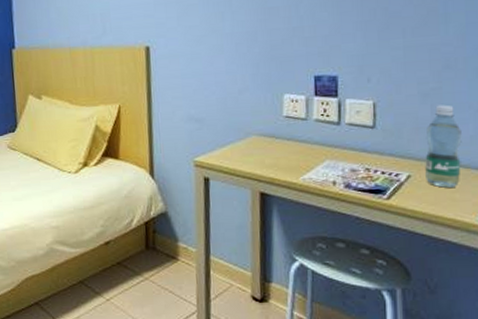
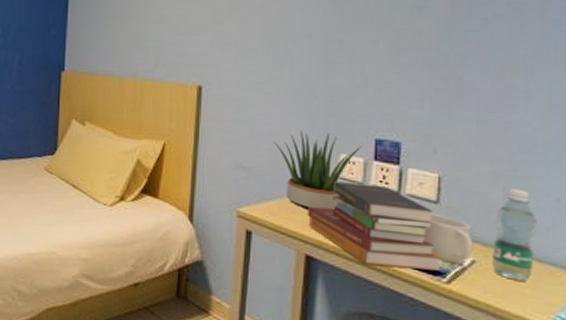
potted plant: none [221,76,303,151] -> present [273,130,362,210]
books: none [259,119,383,192] -> present [308,182,443,271]
mug: none [363,137,408,181] -> present [423,212,473,264]

